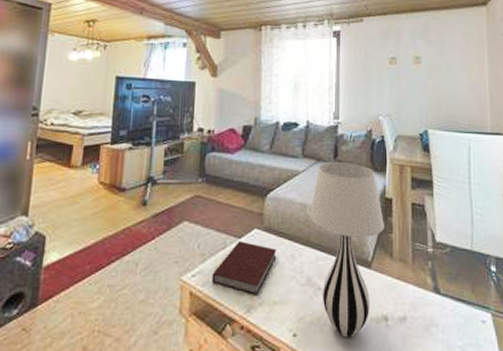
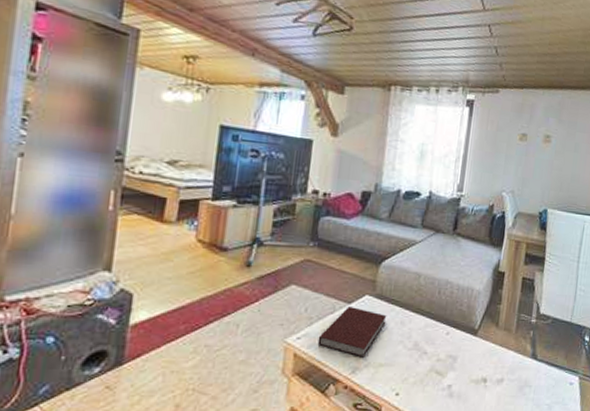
table lamp: present [309,162,384,338] -> none [422,234,495,397]

